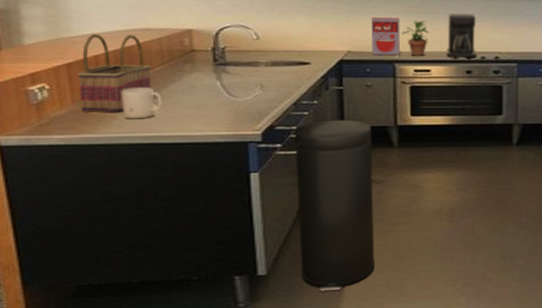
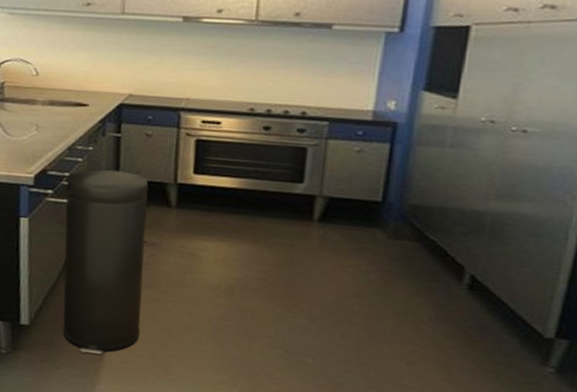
cereal box: present [371,18,400,56] -> none [155,57,191,103]
potted plant: present [401,21,429,57] -> none [190,63,223,106]
coffee maker: present [445,13,477,57] -> none [241,56,283,111]

